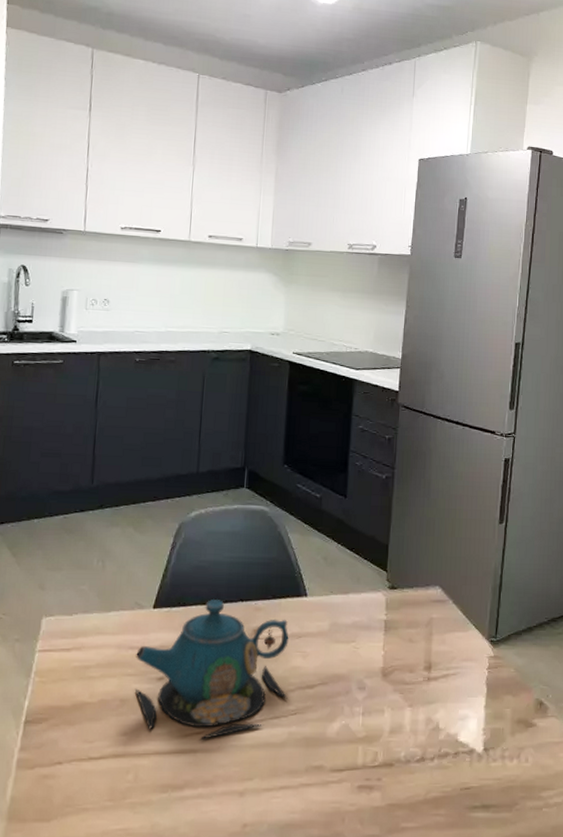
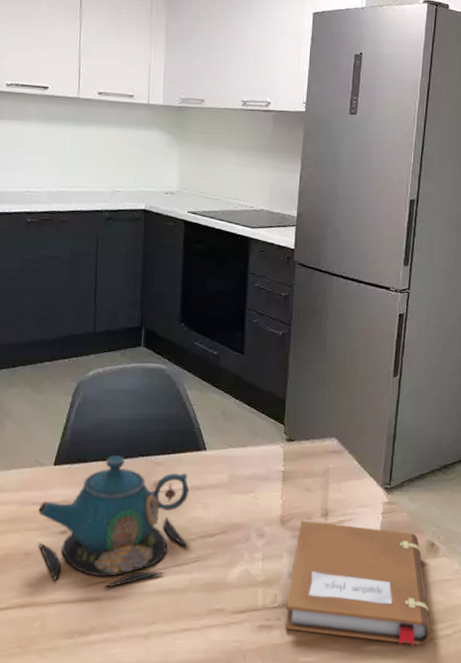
notebook: none [385,673,540,814] -> present [284,520,431,646]

